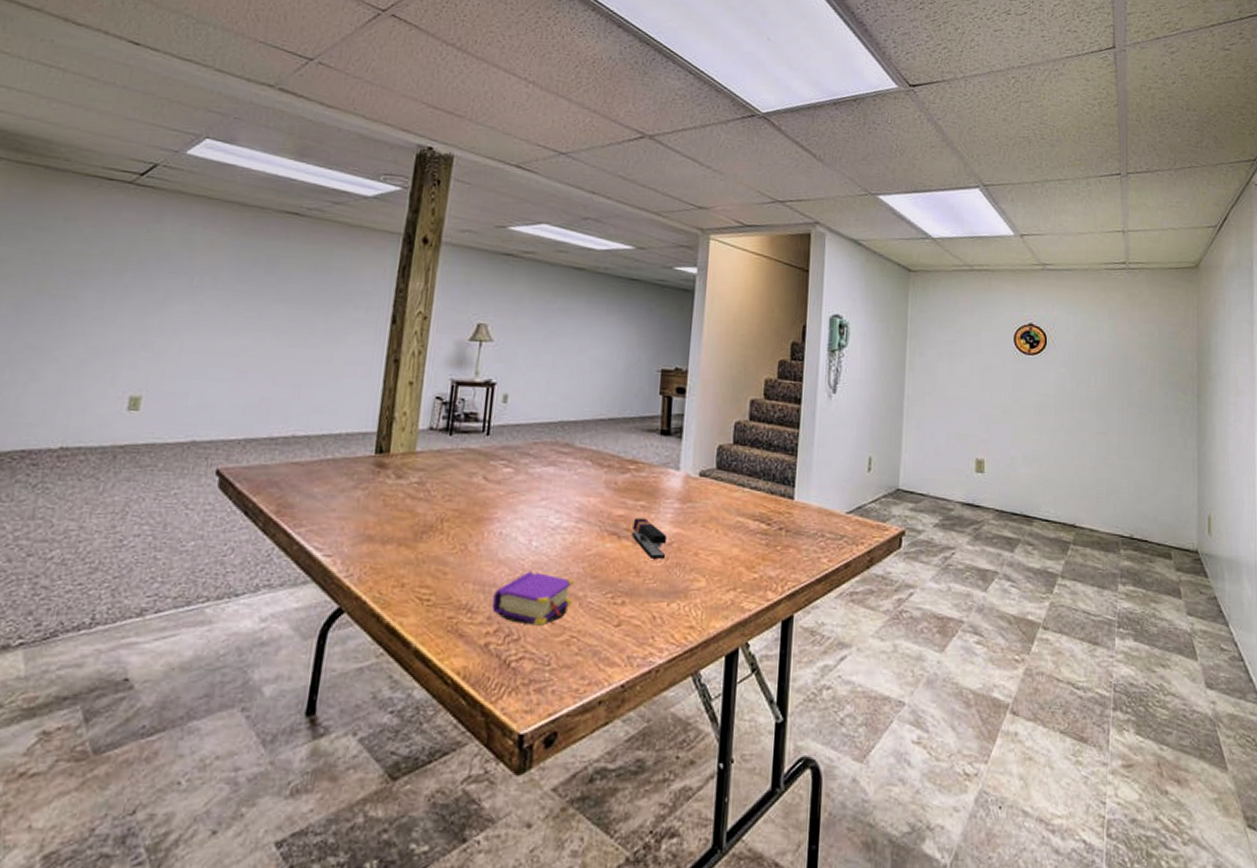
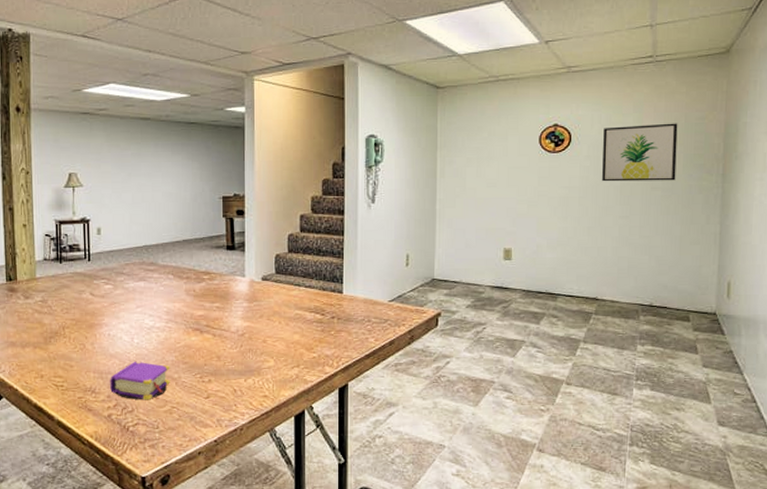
stapler: present [631,517,668,559] -> none [210,316,240,346]
wall art: none [1078,333,1152,397] -> present [602,123,678,182]

